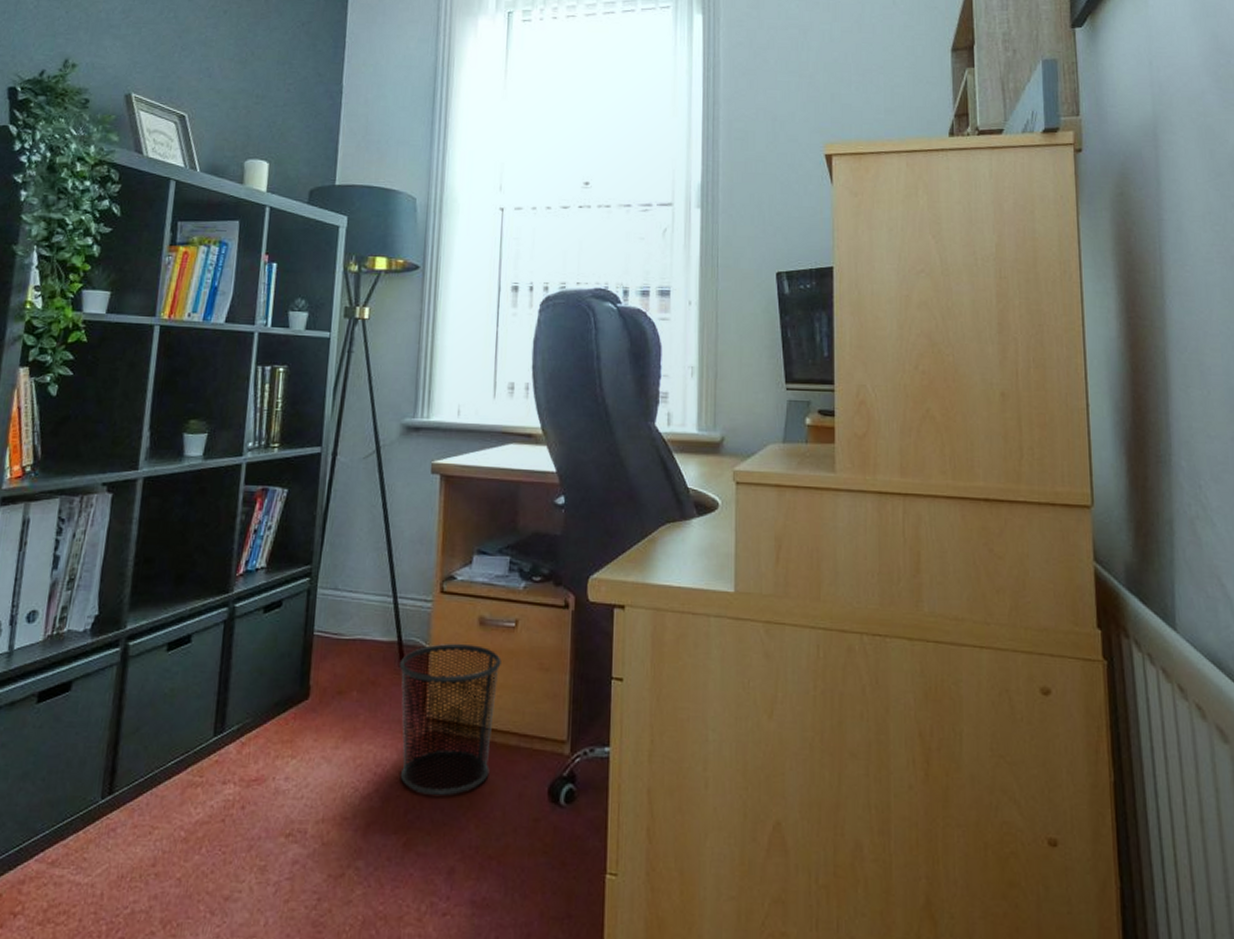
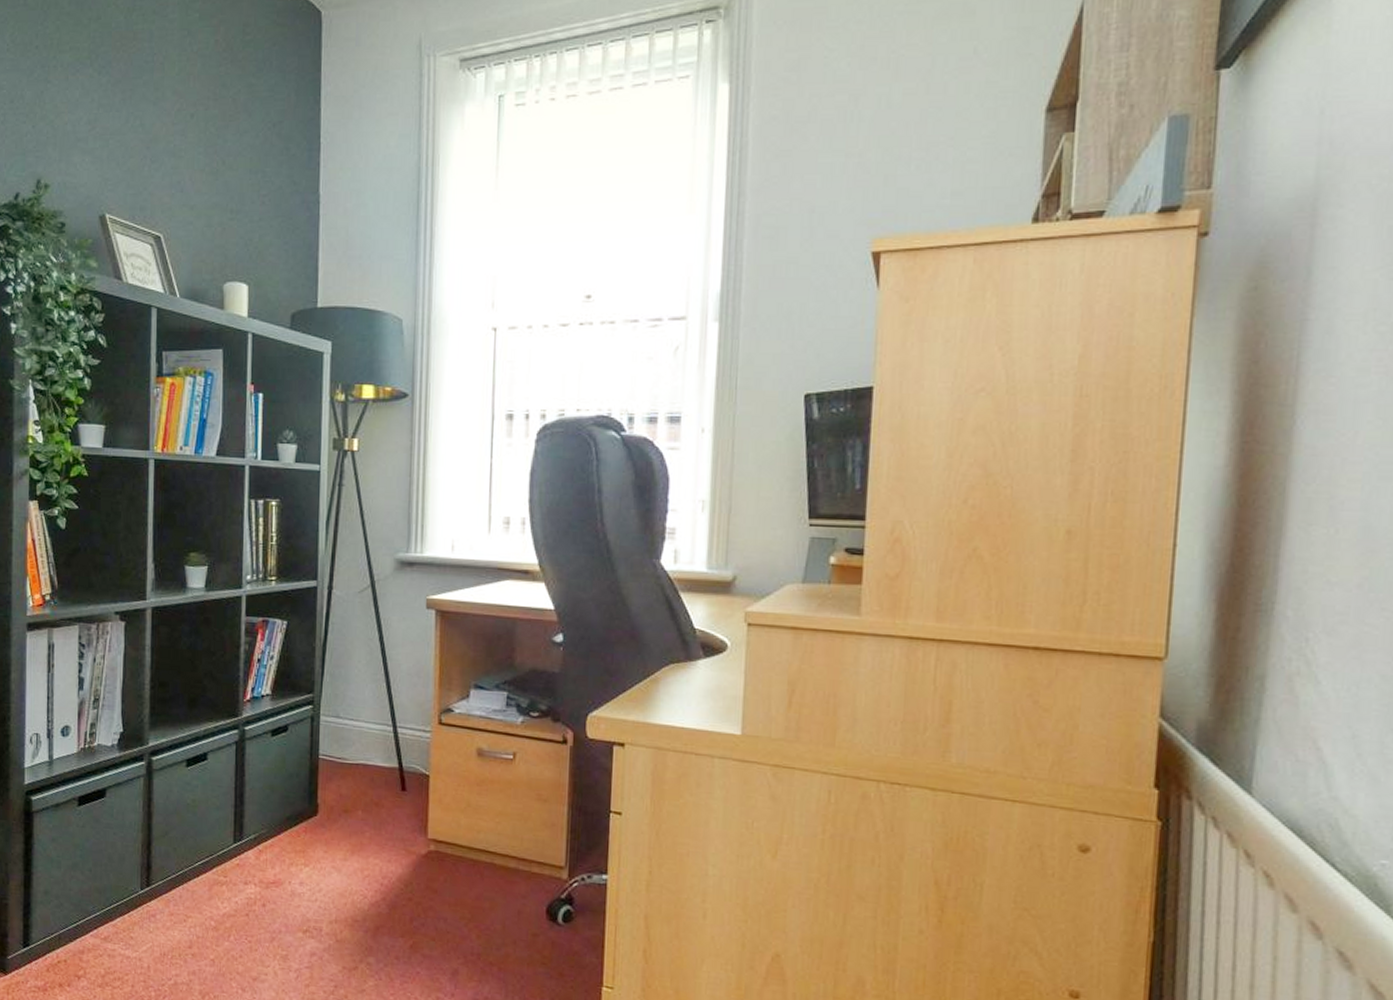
waste bin: present [400,643,501,795] -> none [401,772,500,908]

